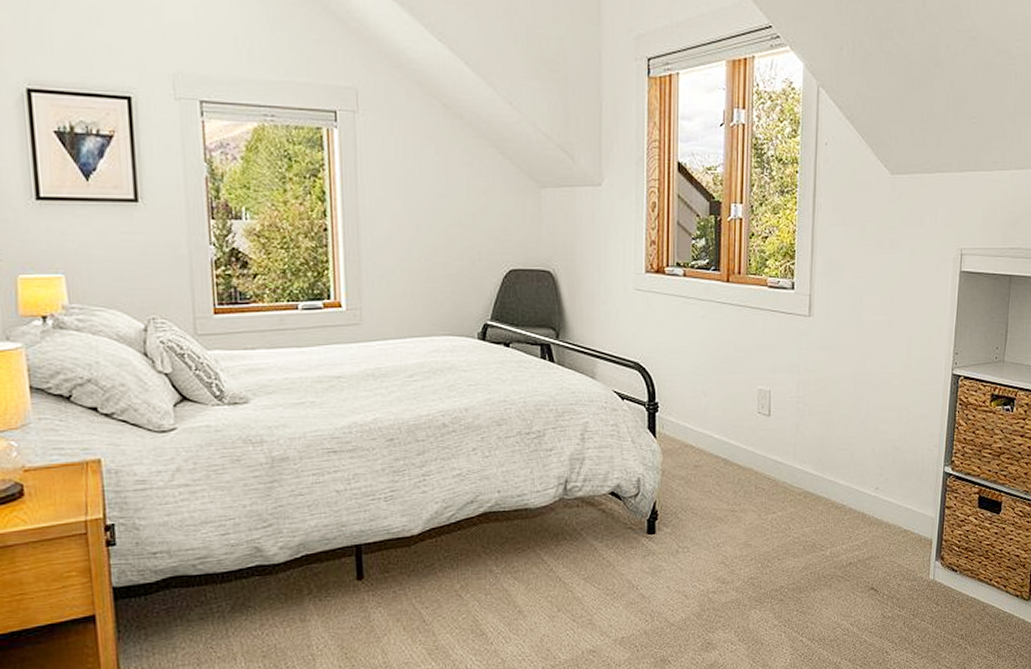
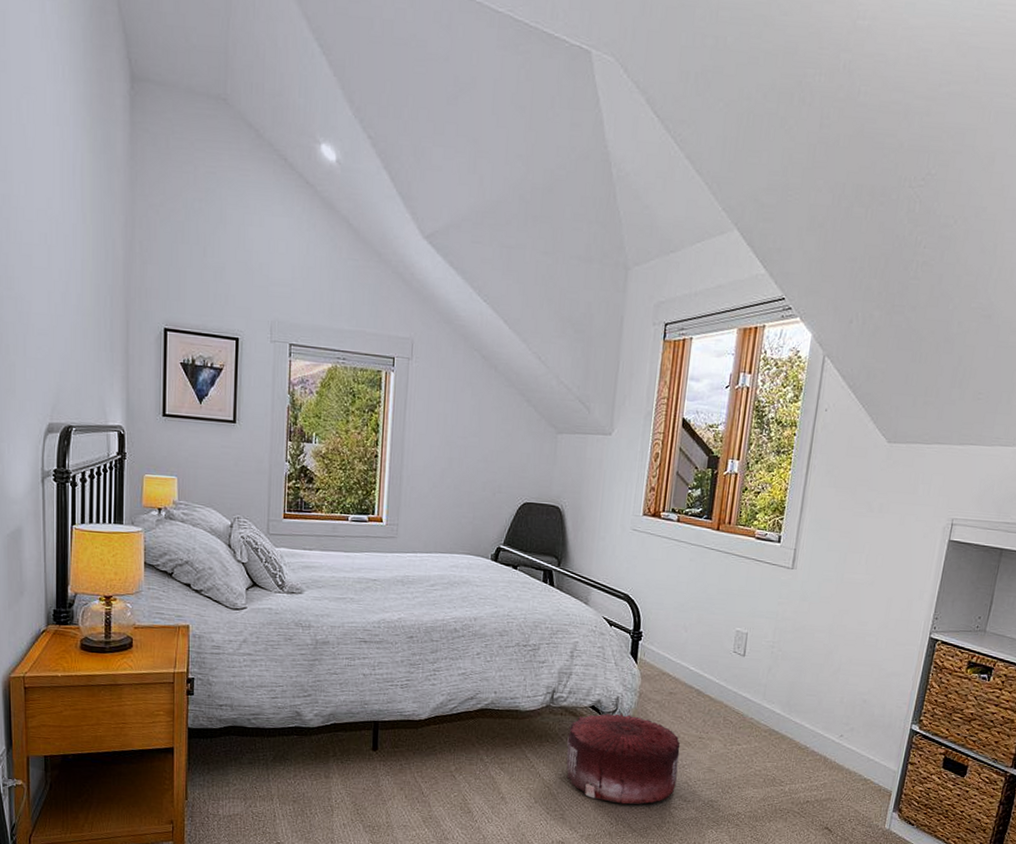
pouf: none [587,495,712,598] -> present [566,713,681,805]

